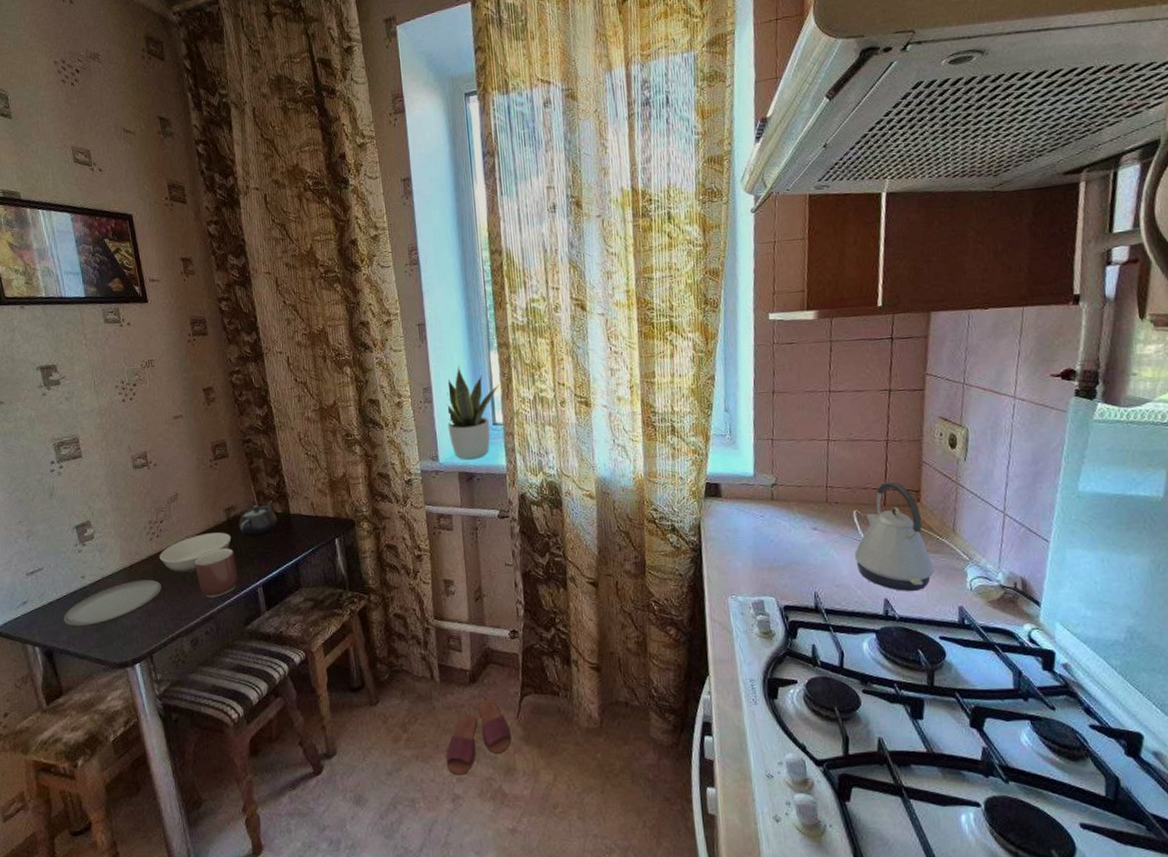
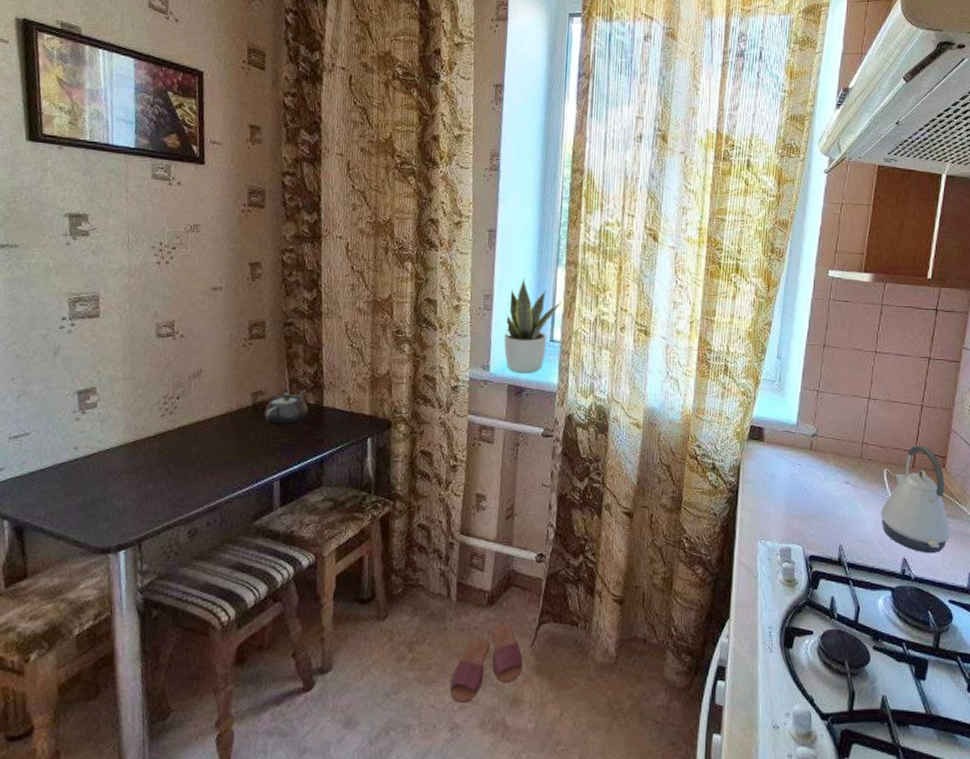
plate: present [64,579,162,627] -> none [44,458,166,504]
bowl: present [159,532,232,573] -> none [168,416,254,457]
mug: present [194,548,239,598] -> none [207,434,255,487]

